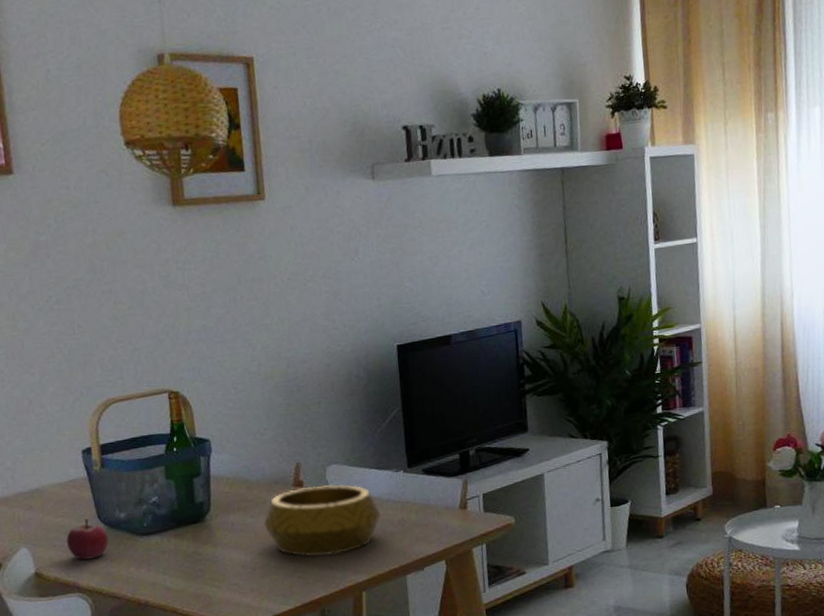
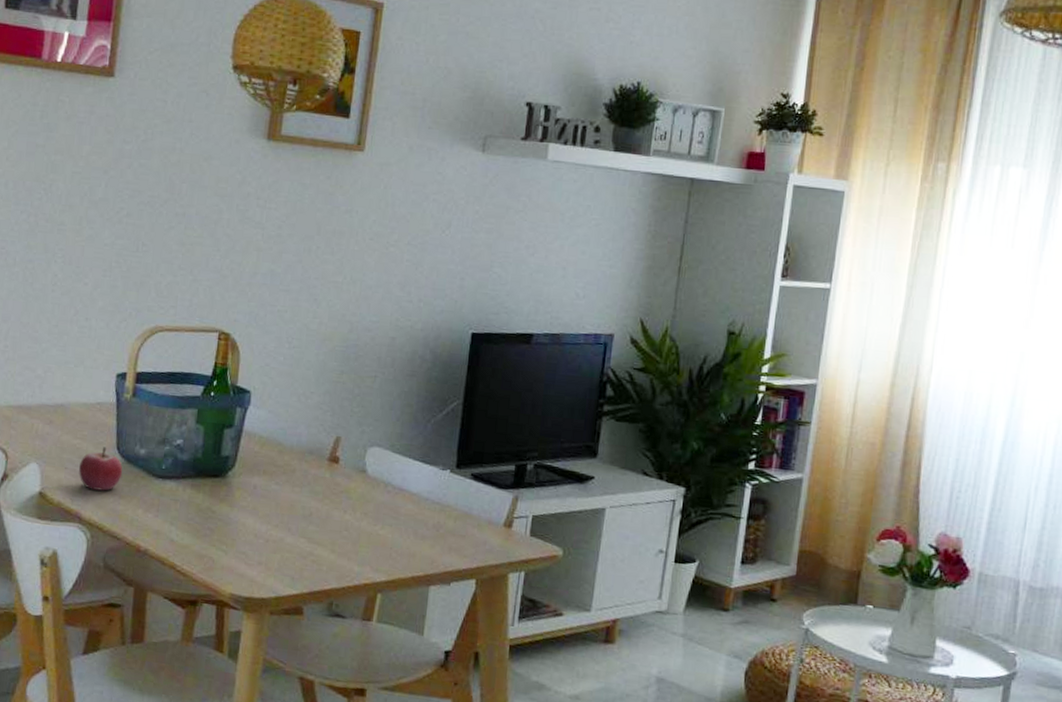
decorative bowl: present [263,484,381,556] -> none [287,464,416,546]

